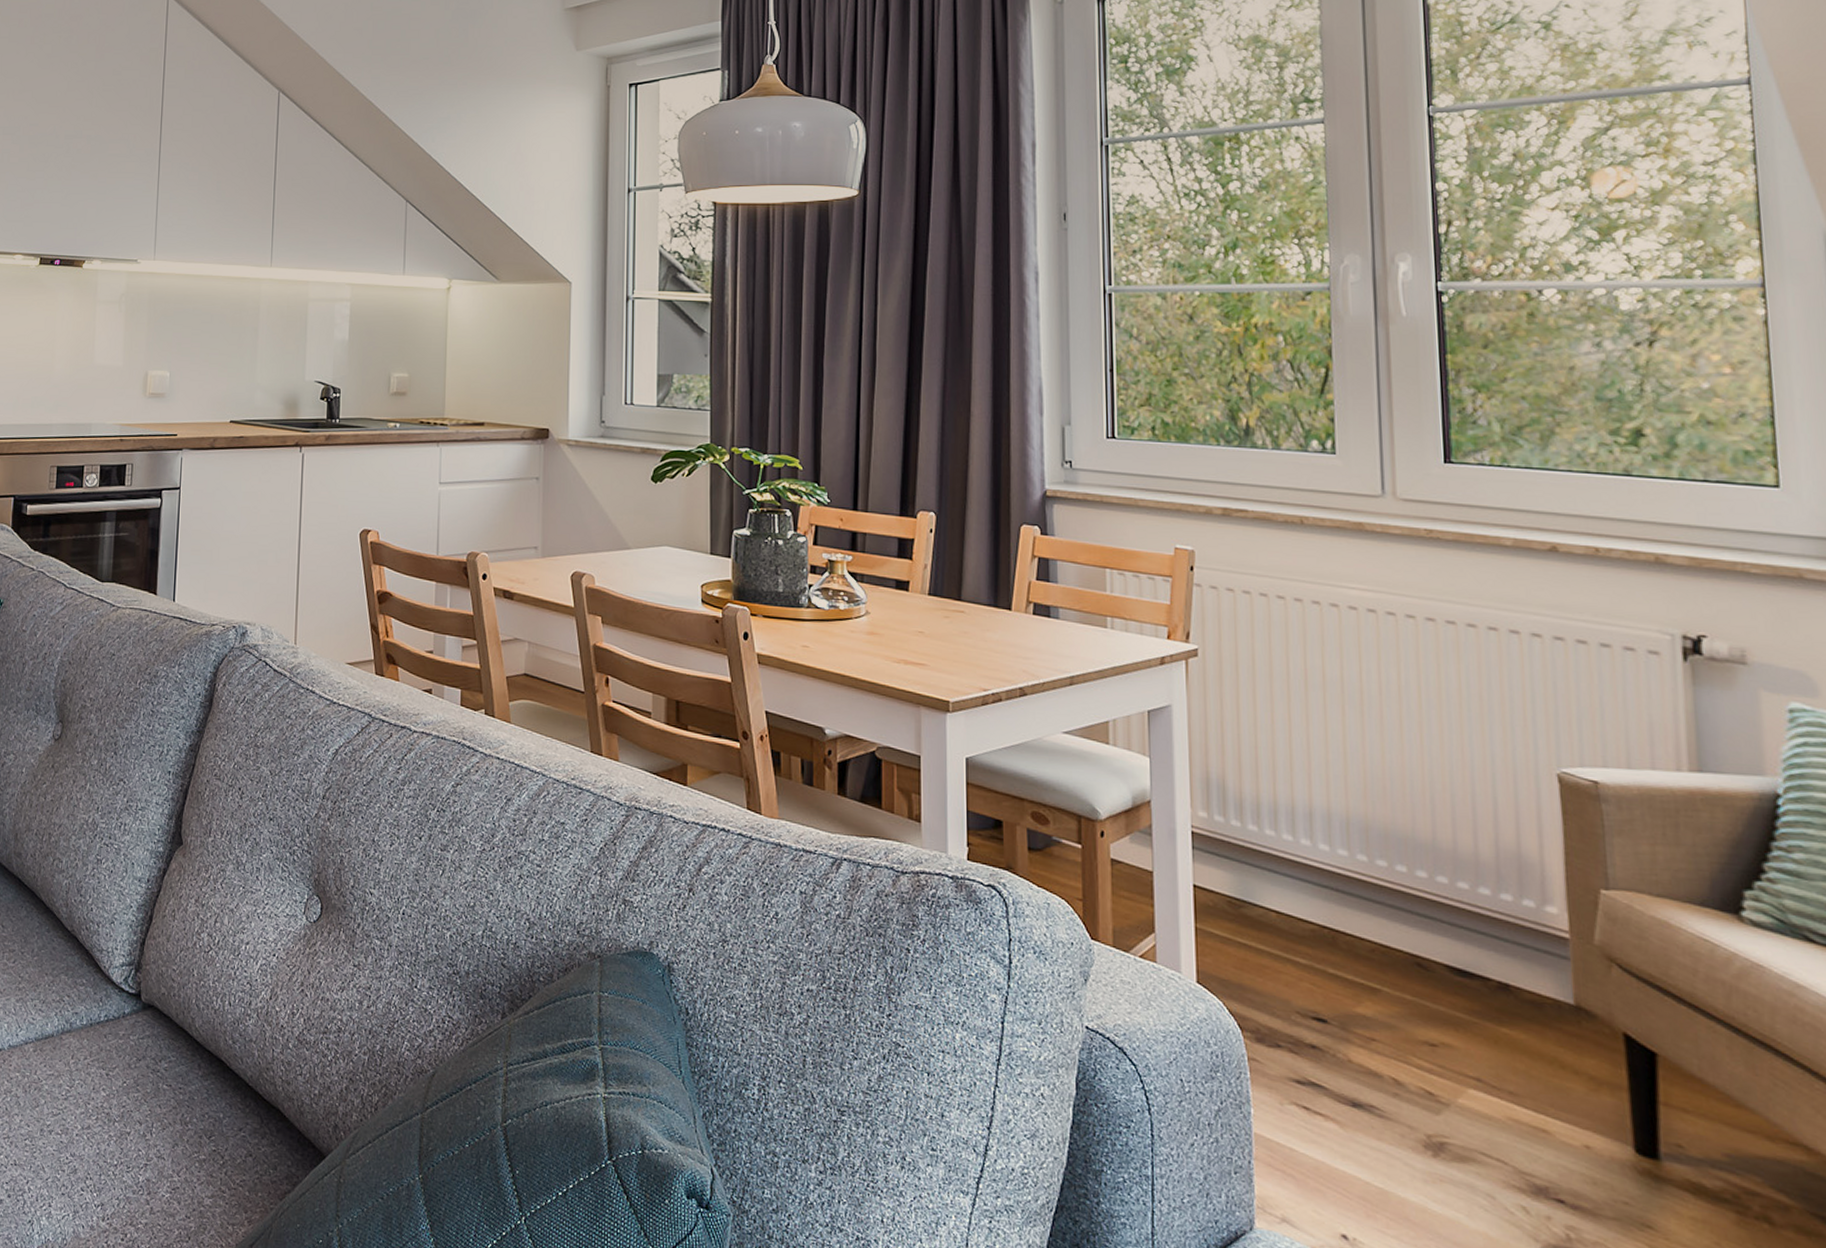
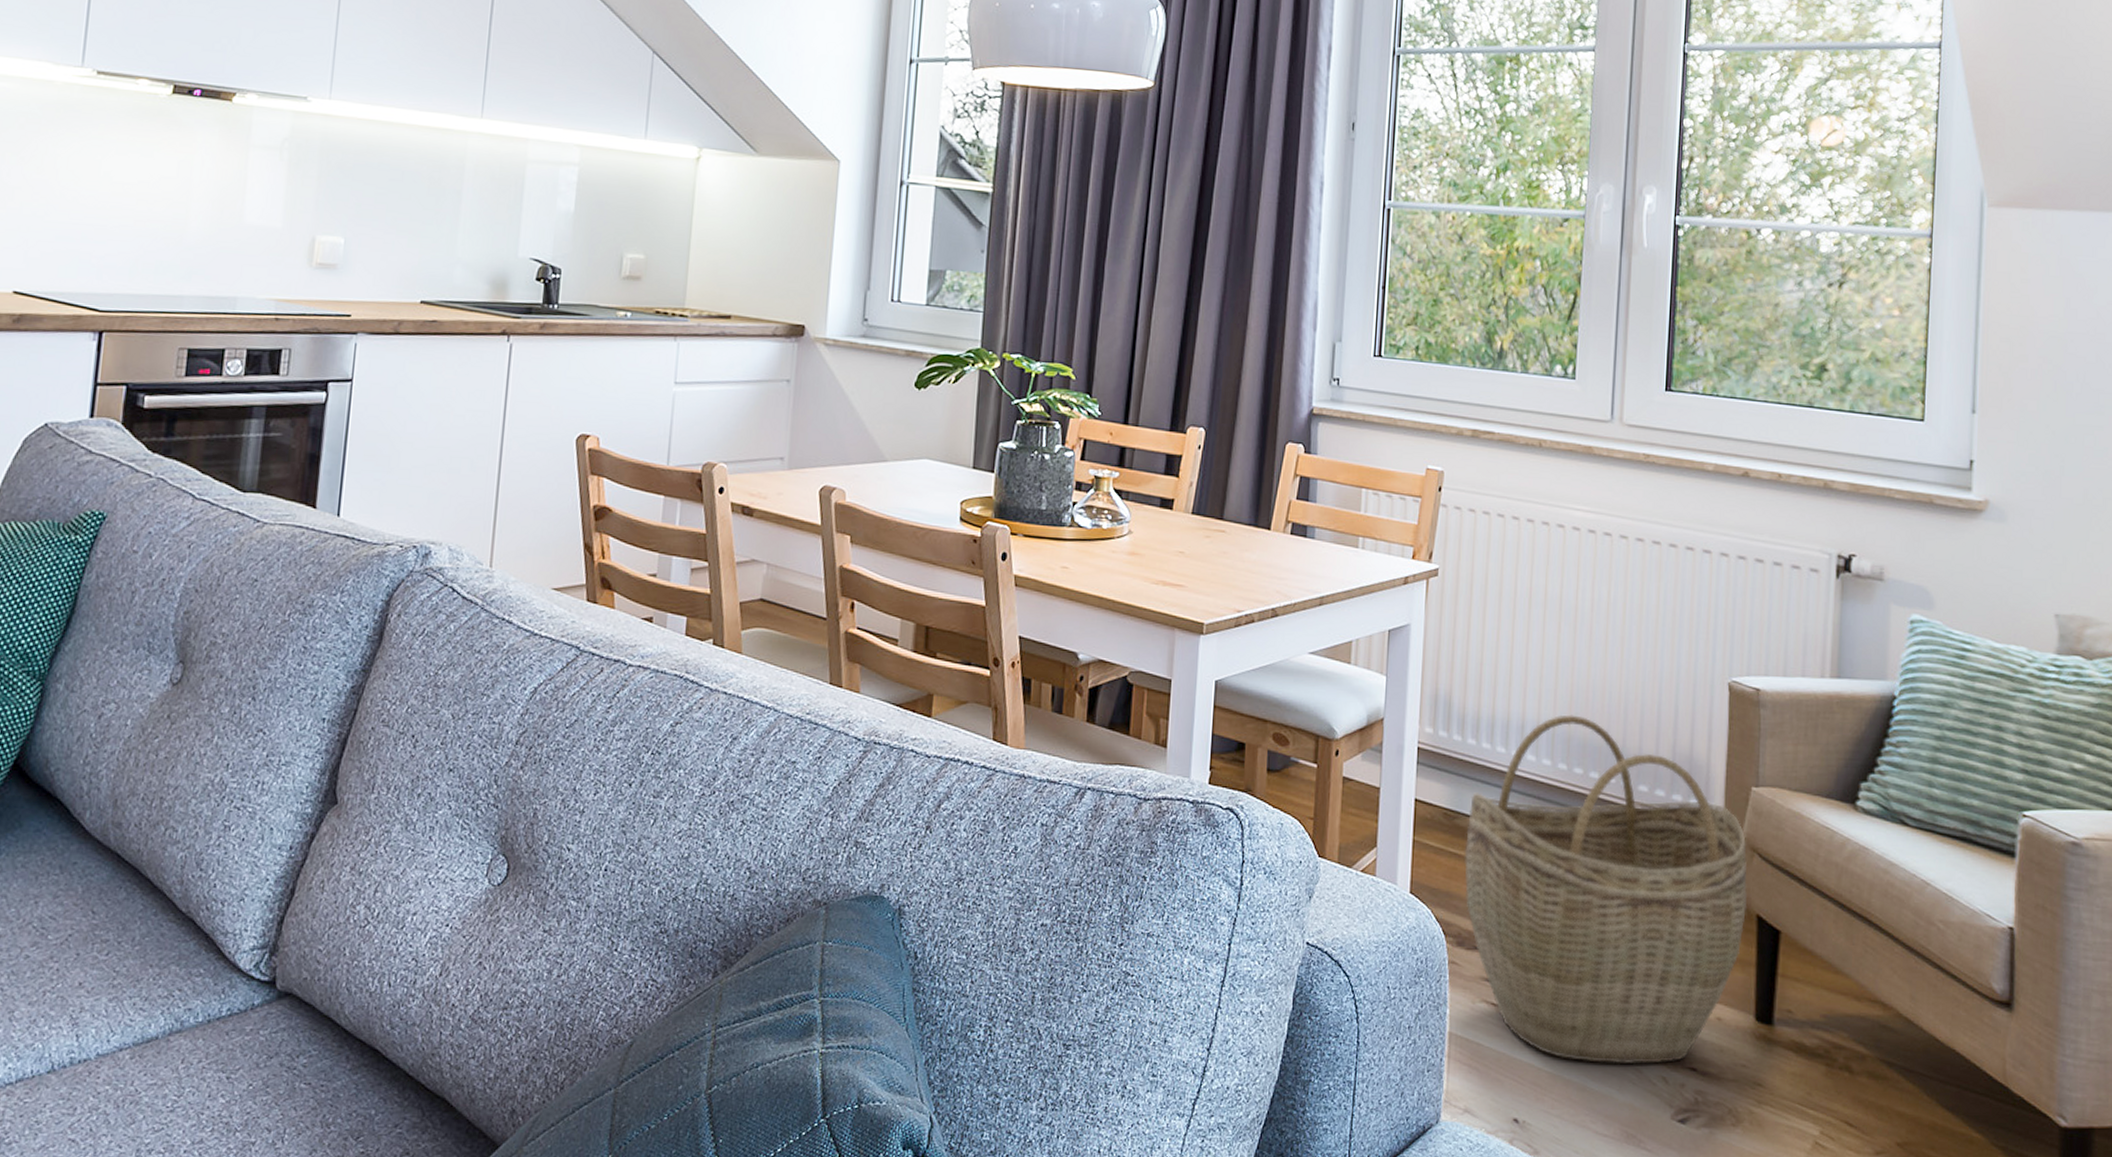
woven basket: none [1255,803,1610,1191] -> present [1464,714,1747,1065]

